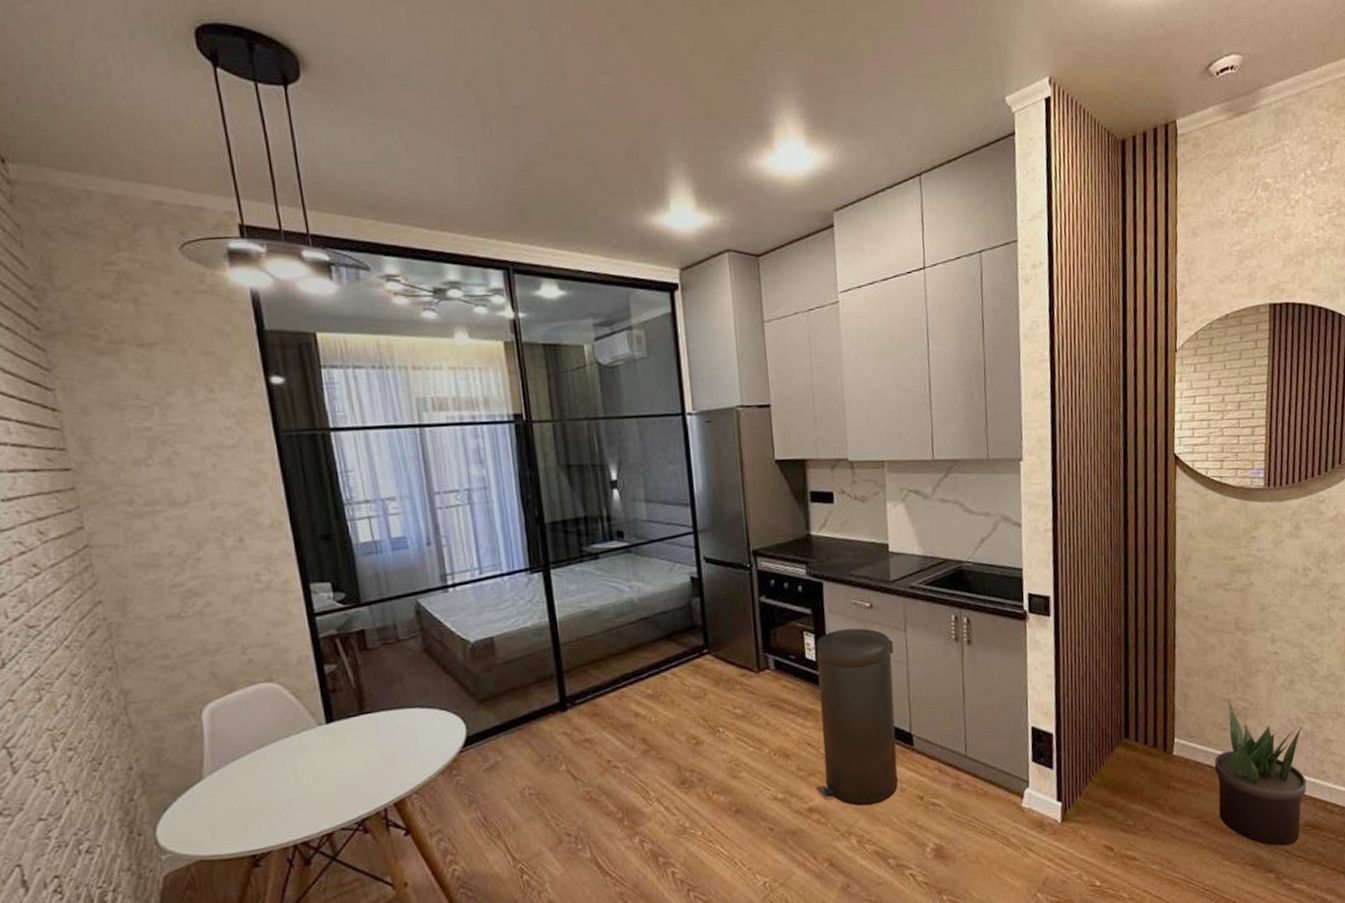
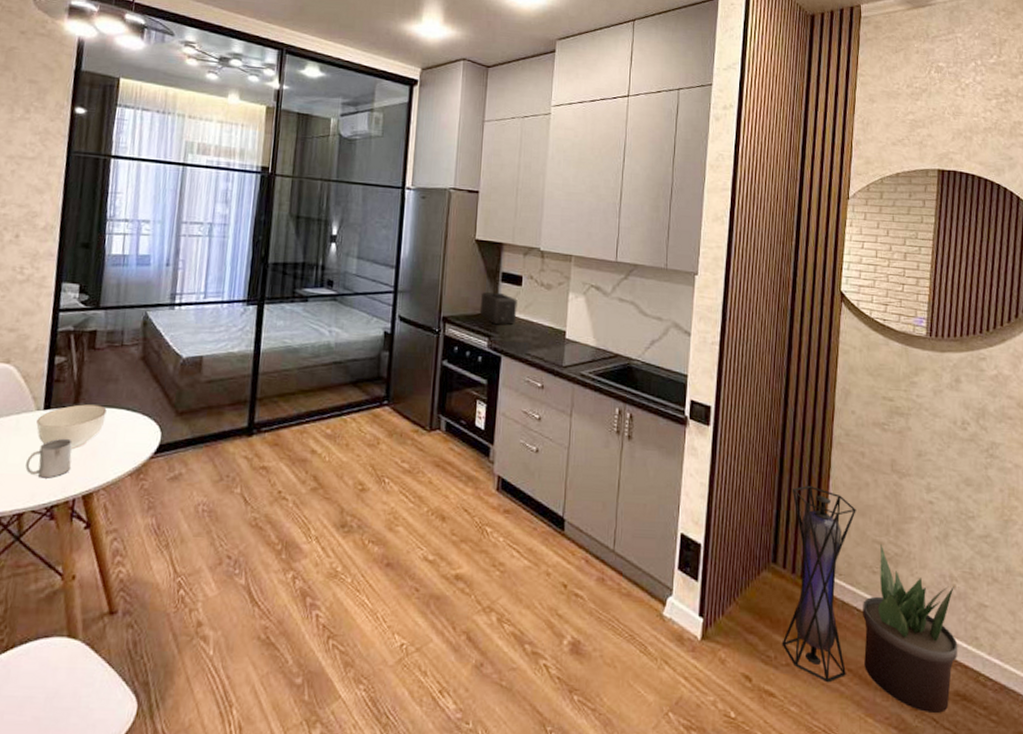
bowl: none [321,708,399,760] -> present [36,404,107,450]
mug: none [321,748,373,794] -> present [25,438,72,478]
toaster: none [791,513,833,549] -> present [479,292,518,325]
pedal bin: present [816,628,899,806] -> none [465,403,558,584]
lantern: none [1138,657,1204,838] -> present [782,485,856,683]

